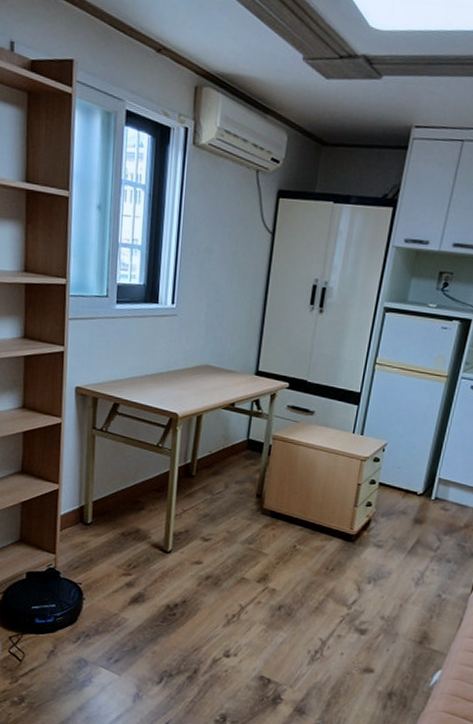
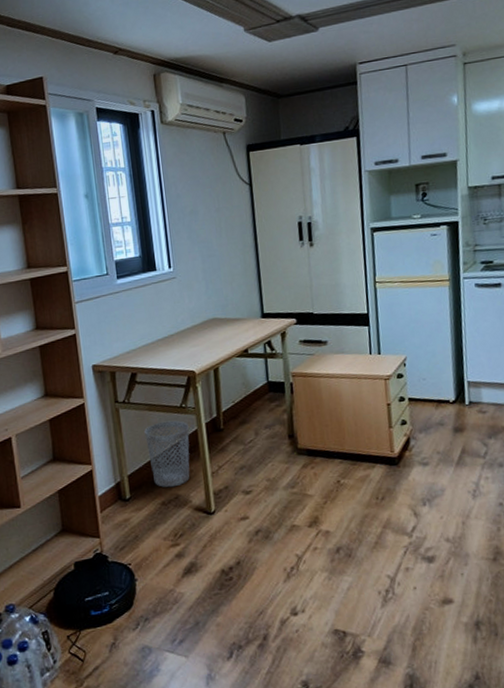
wastebasket: none [116,456,161,521] -> present [144,420,190,488]

